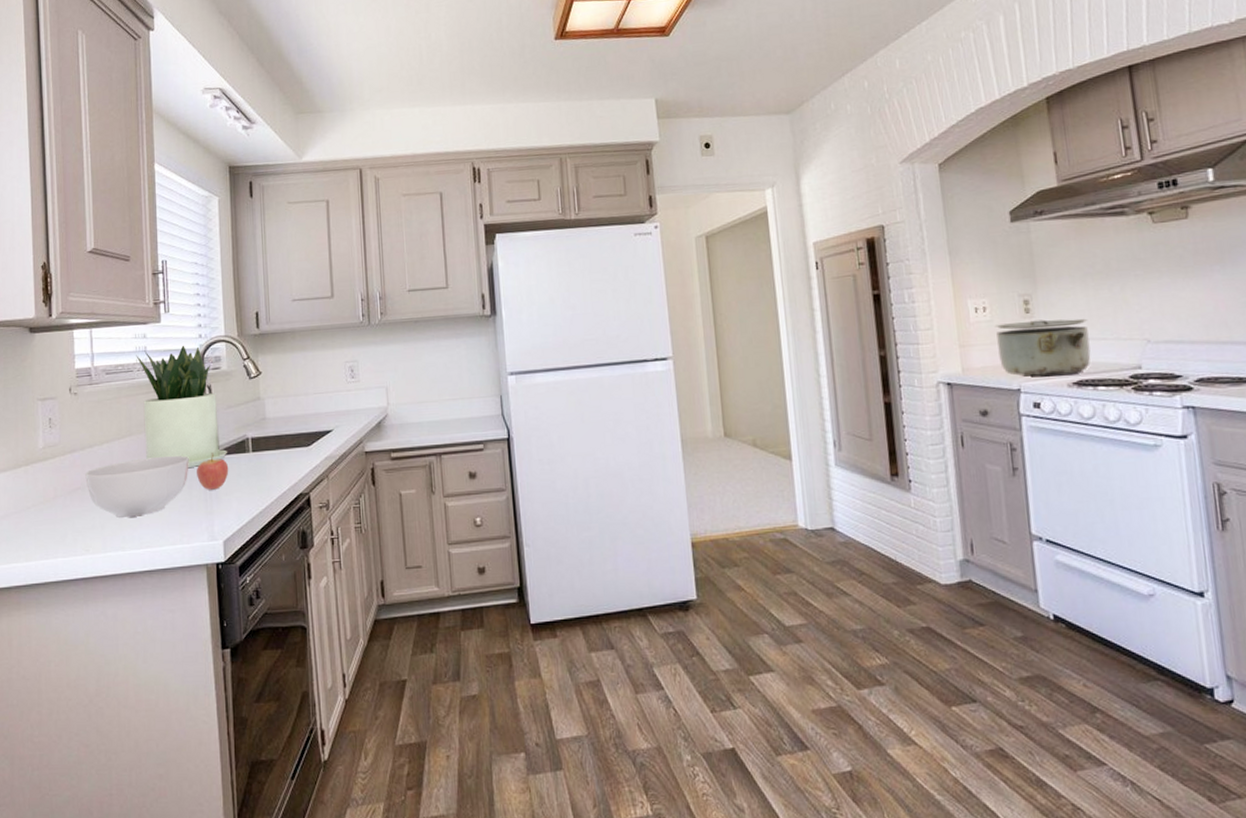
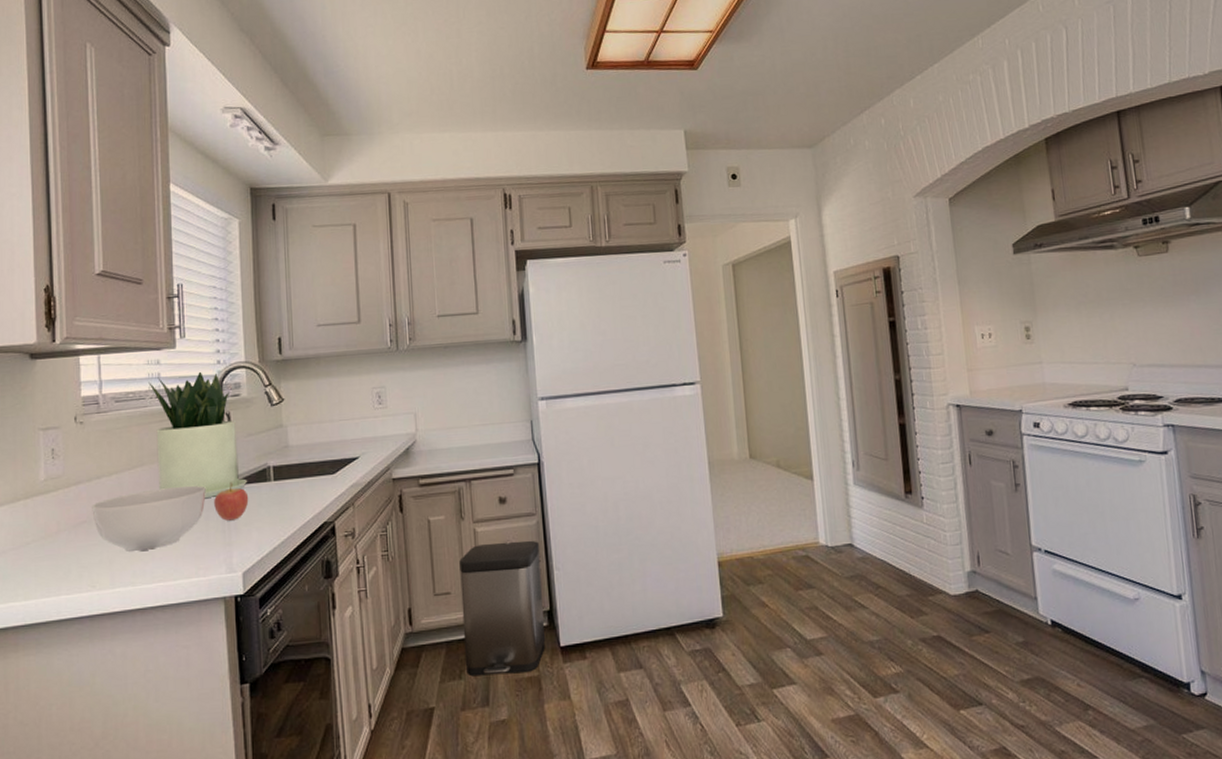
pedal bin: none [430,516,516,651] -> present [459,540,546,677]
saucepan: present [994,318,1091,377] -> none [999,344,1084,399]

